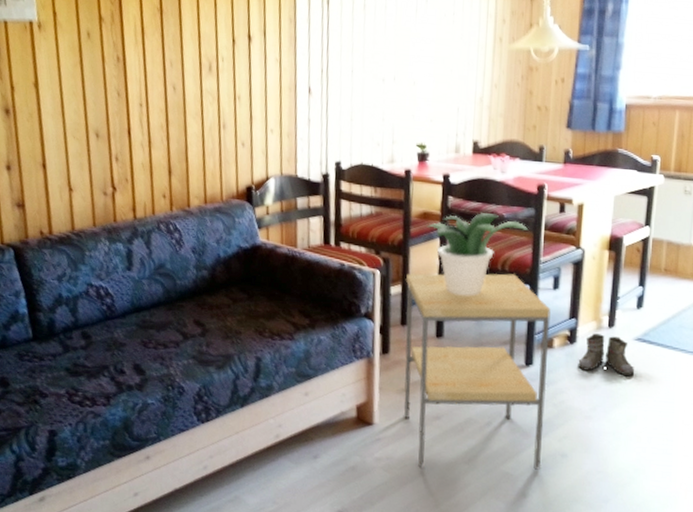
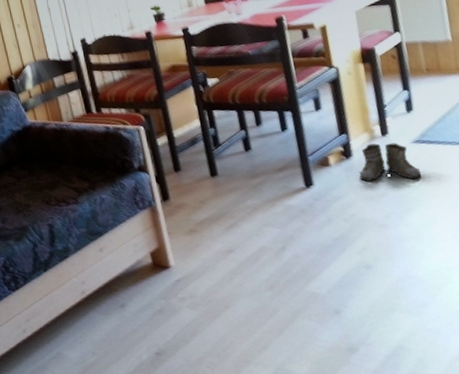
side table: present [404,273,551,470] -> none [168,104,347,301]
potted plant: present [426,213,529,296] -> none [177,53,277,135]

